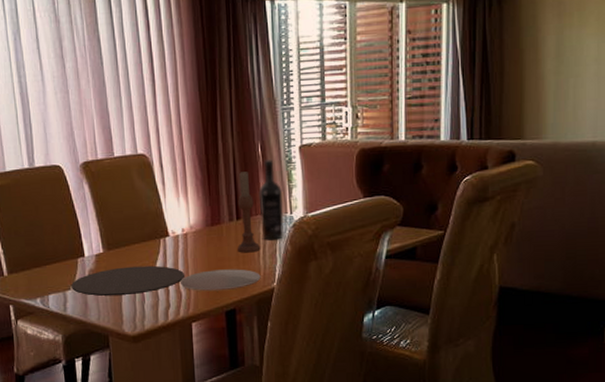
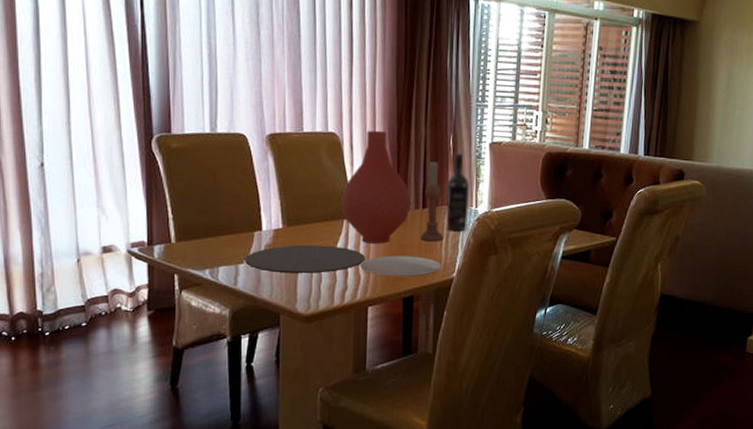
vase: none [155,146,225,260] -> present [340,130,411,244]

